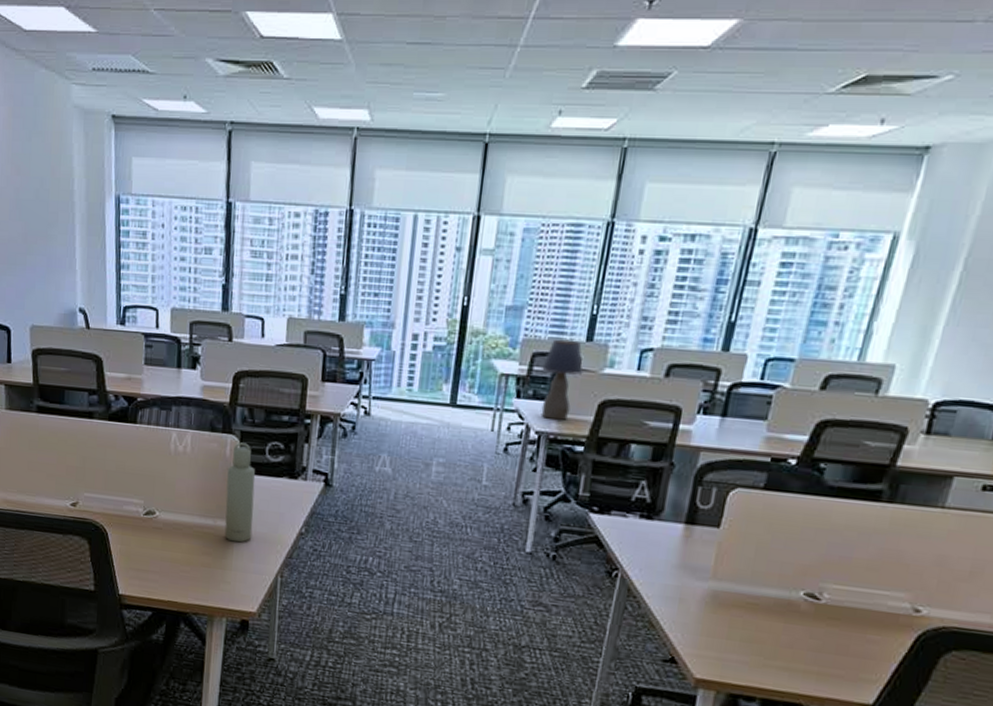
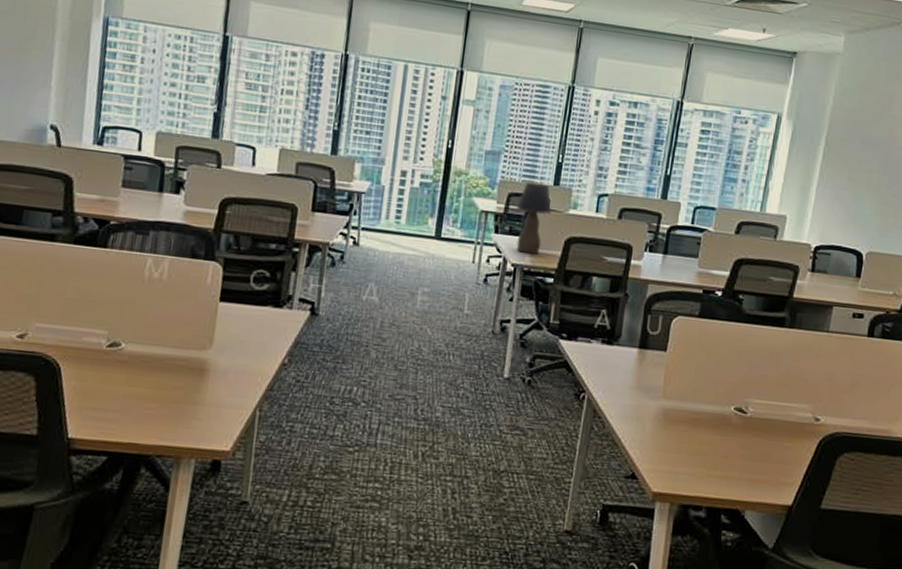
bottle: present [224,442,256,543] -> none [199,269,238,375]

